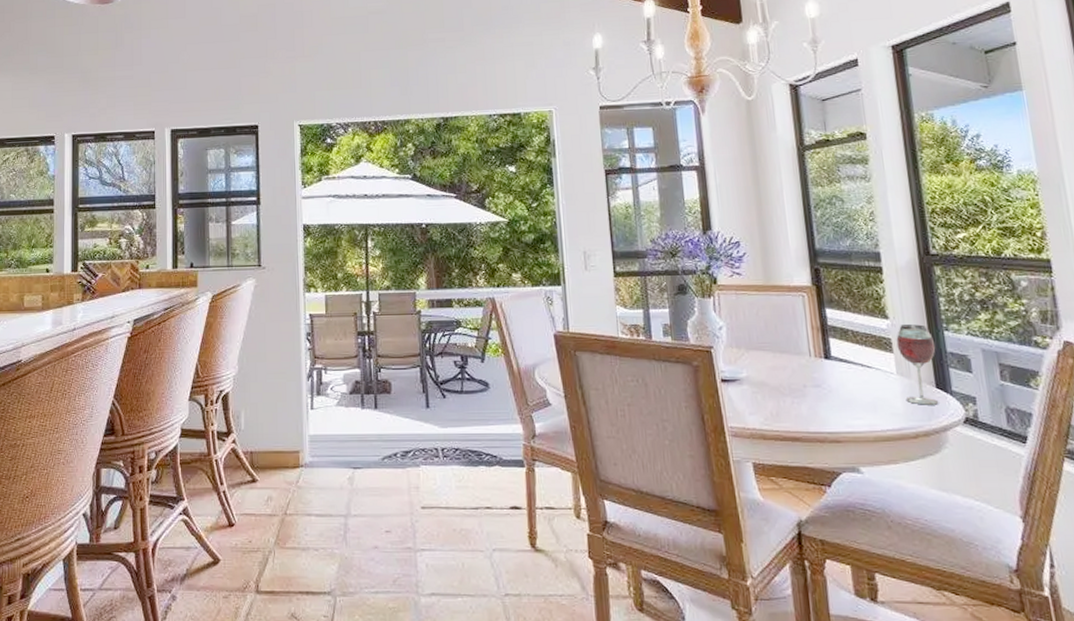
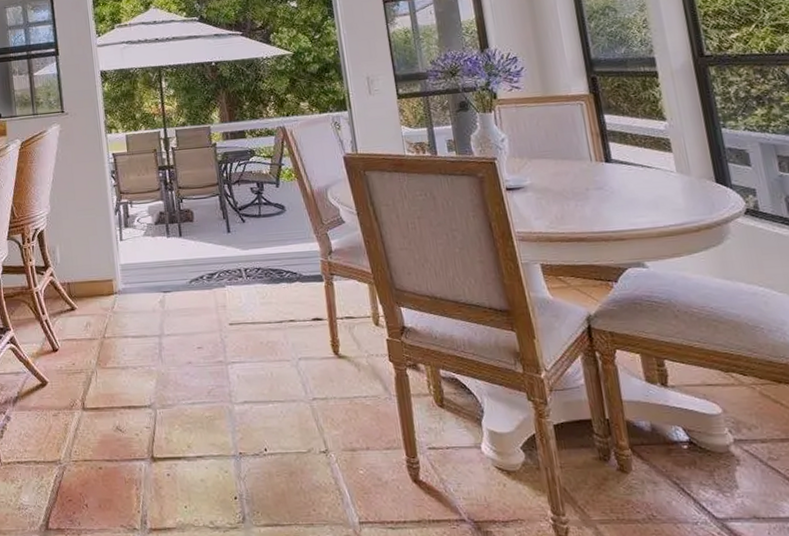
wineglass: present [896,324,939,405] -> none [674,123,720,200]

